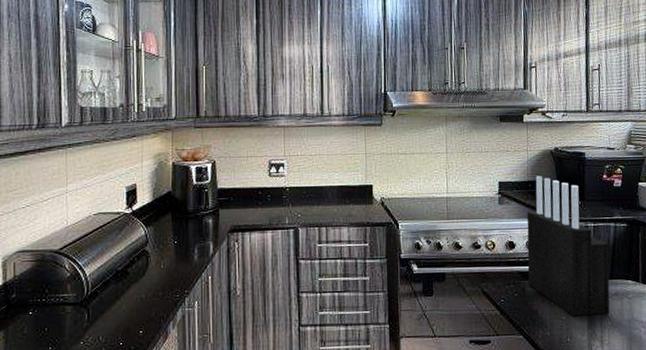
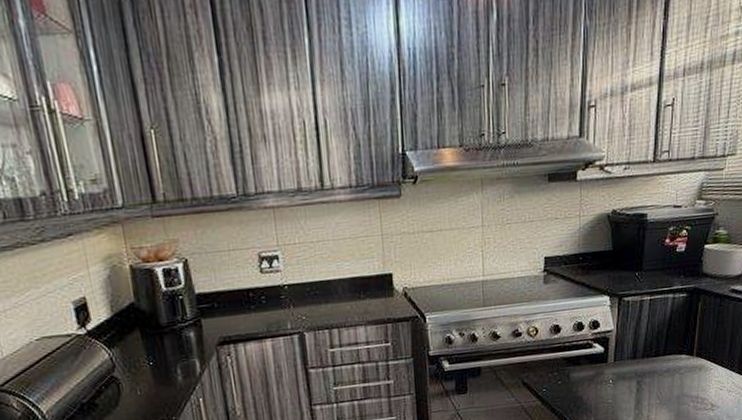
knife block: present [527,176,610,317] -> none [573,246,664,399]

